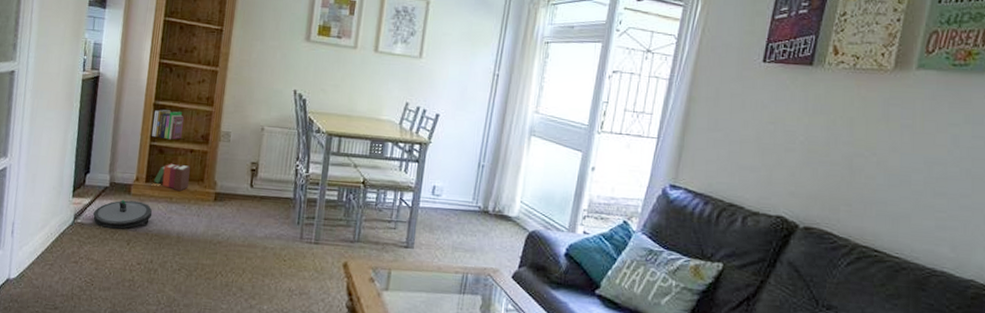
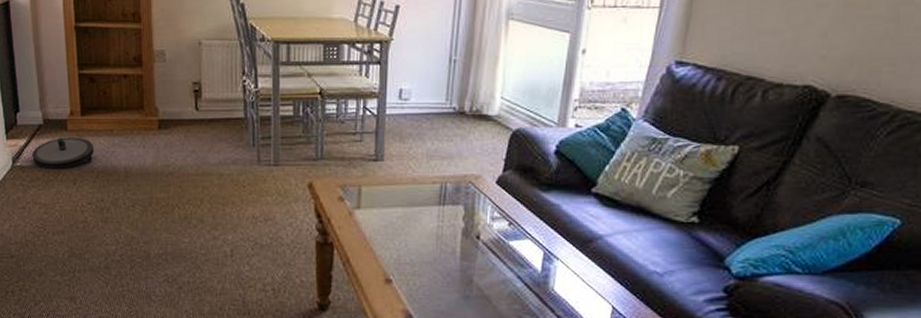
books: present [151,109,185,140] -> none [76,32,112,66]
books: present [153,163,190,192] -> none [89,92,129,123]

